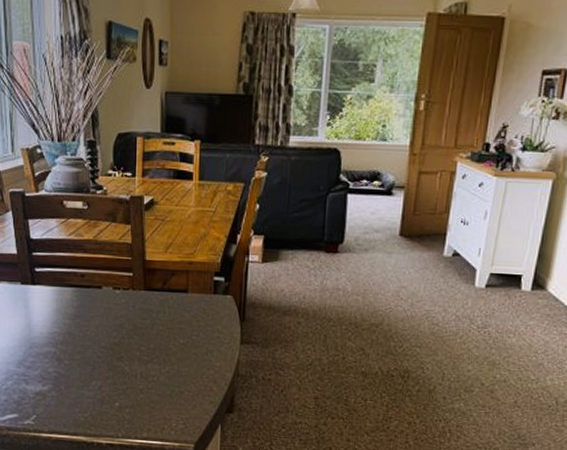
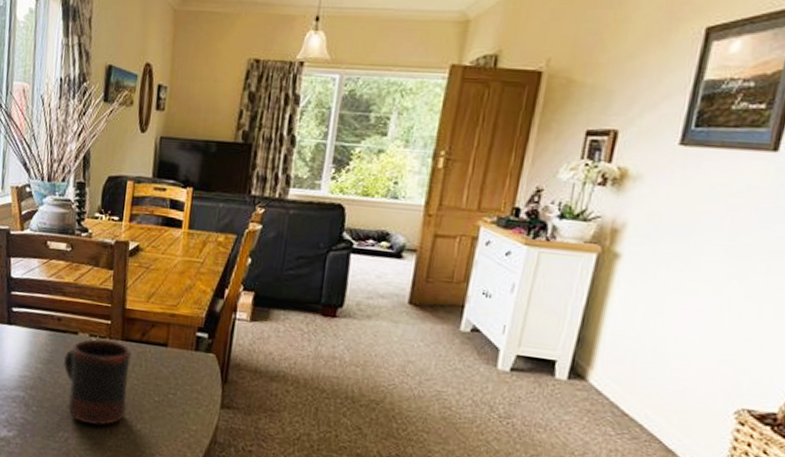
mug: none [91,291,154,371] -> present [64,338,131,426]

